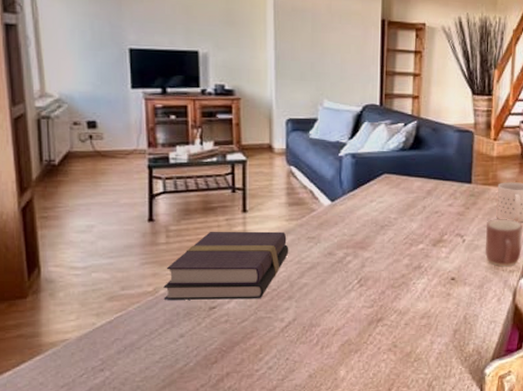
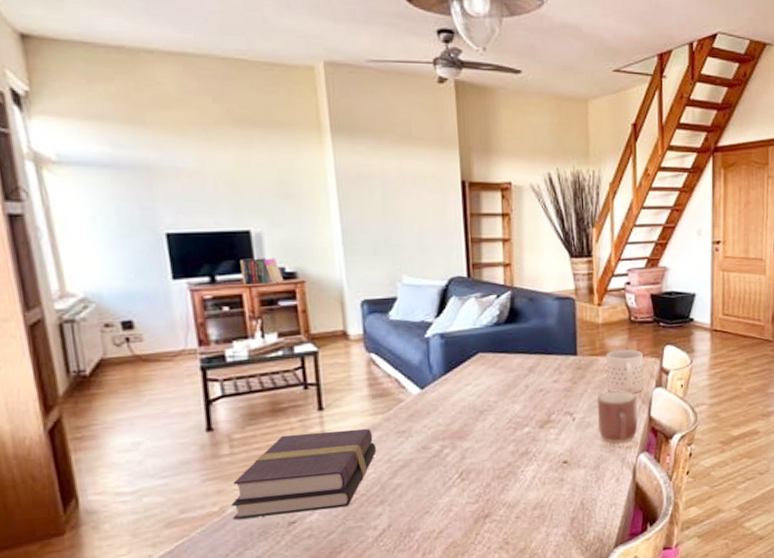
books: none [188,75,222,99] -> present [240,258,283,286]

